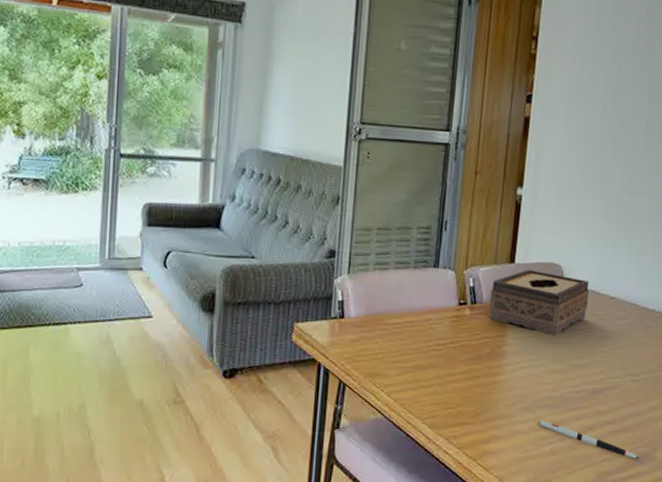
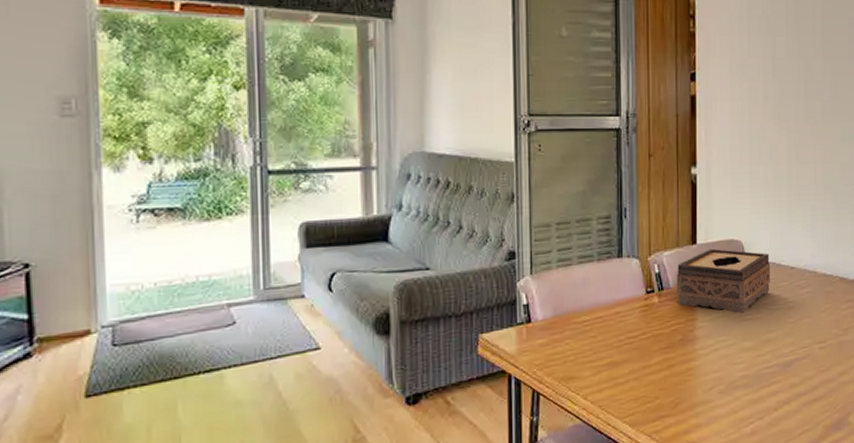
pen: present [539,420,640,459] -> none [737,401,836,427]

